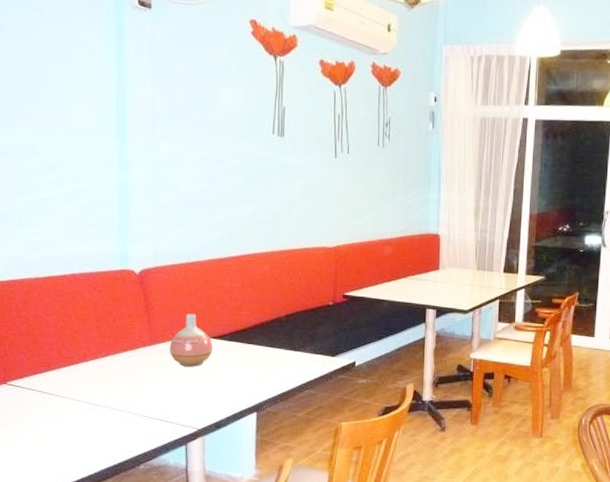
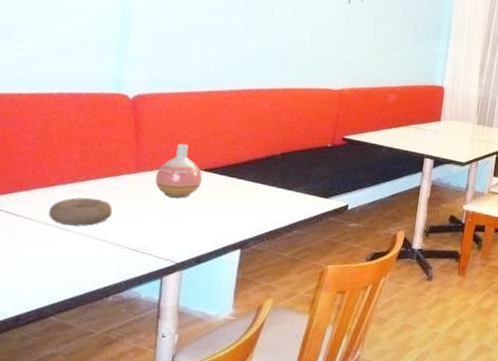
bowl: none [77,372,134,400] -> present [48,197,113,226]

